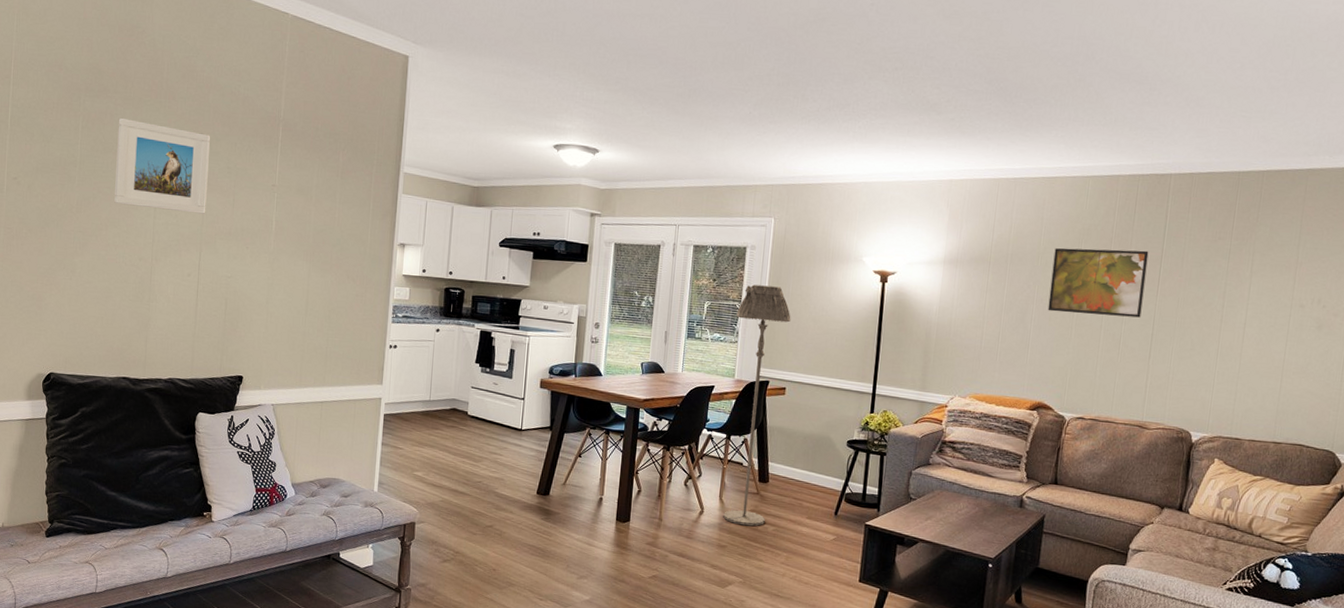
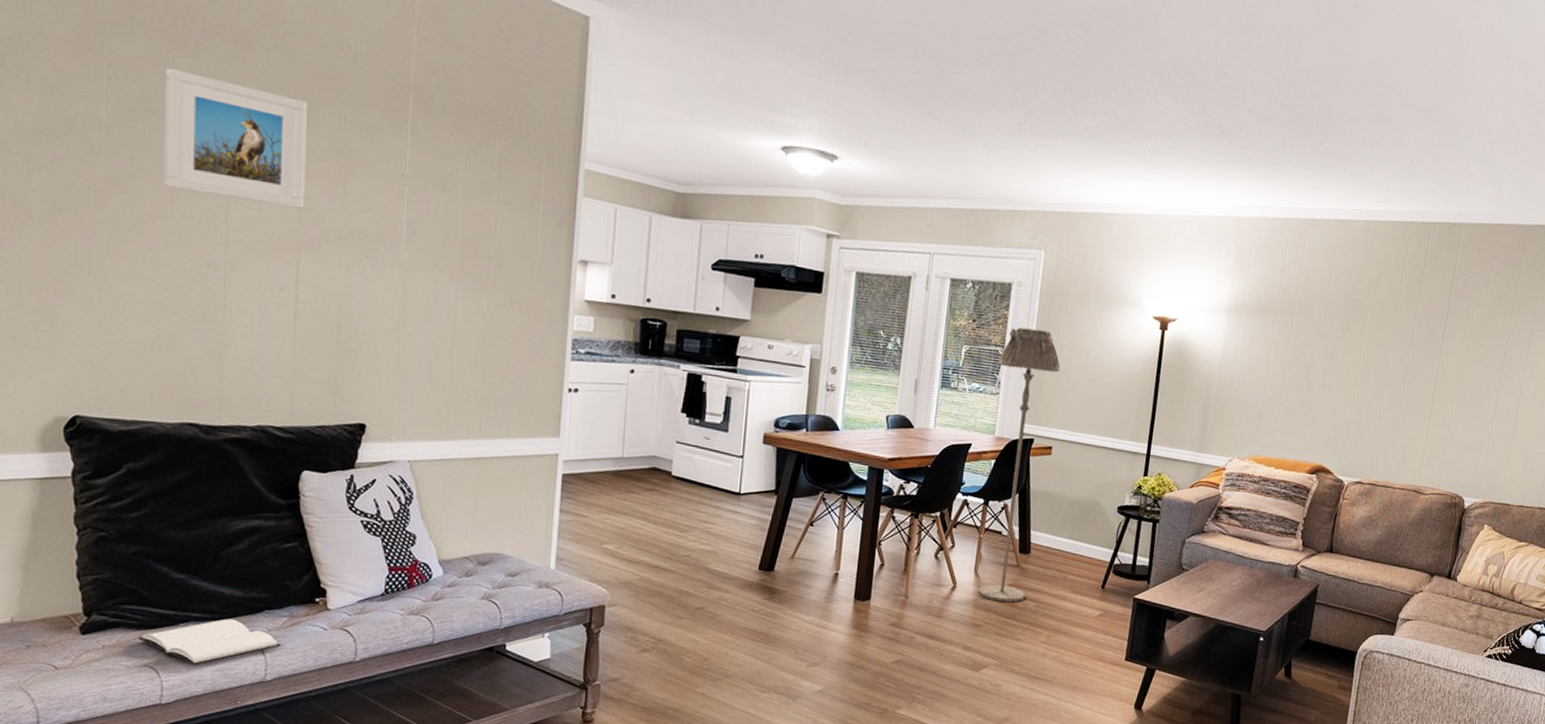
book: none [82,527,179,563] -> present [137,618,281,666]
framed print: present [1047,248,1149,318] -> none [1332,298,1436,377]

